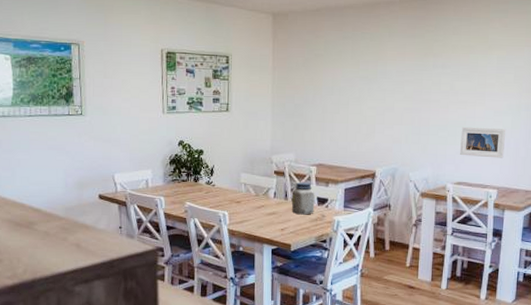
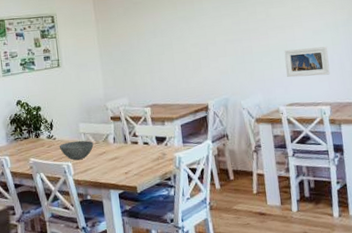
bowl: none [217,190,253,210] -> present [59,140,94,160]
jar: present [291,182,315,215] -> none [130,124,155,156]

